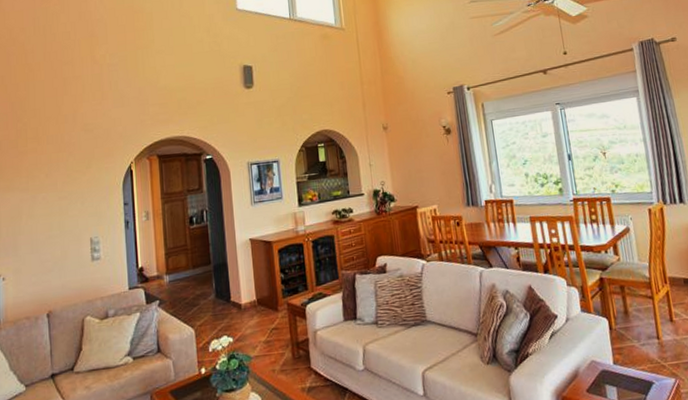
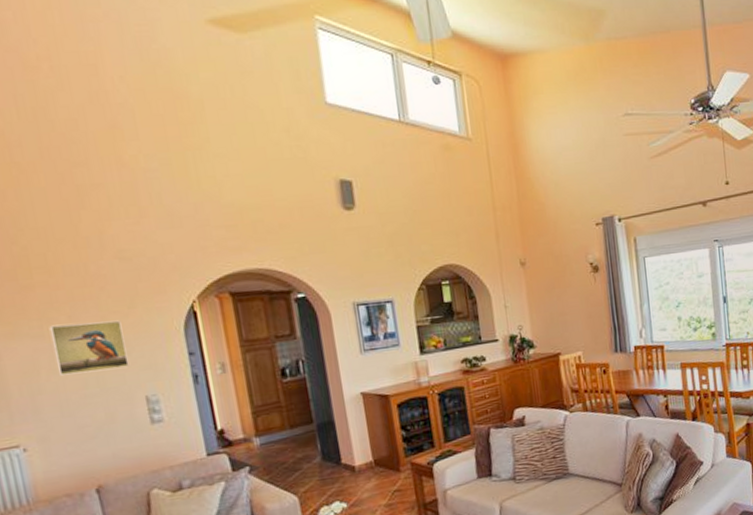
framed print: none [32,177,82,220] -> present [49,320,129,376]

